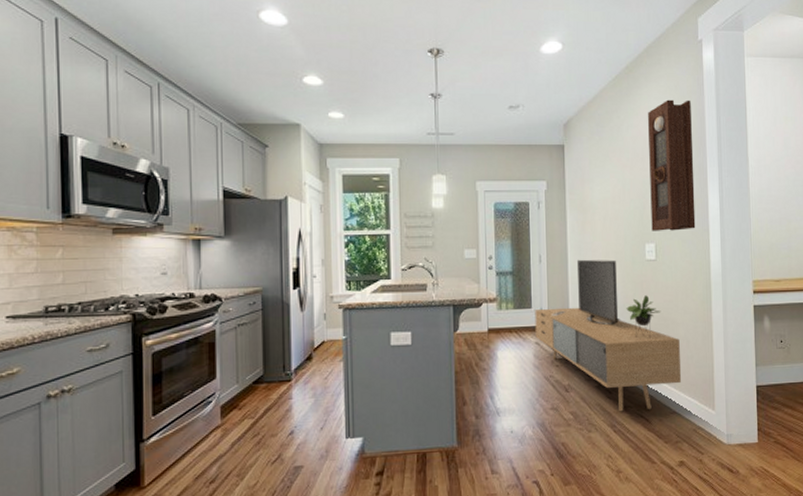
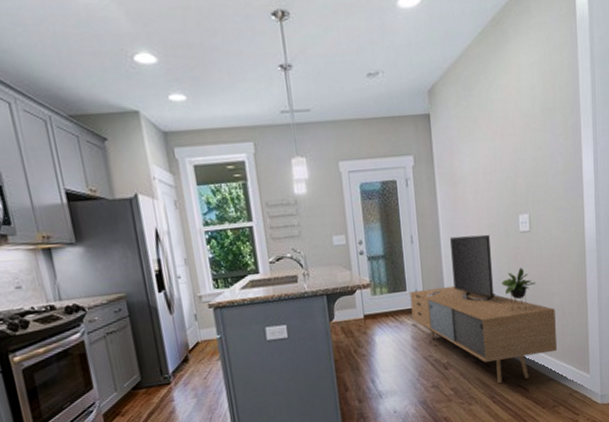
pendulum clock: present [648,99,696,231] -> none [518,52,570,201]

